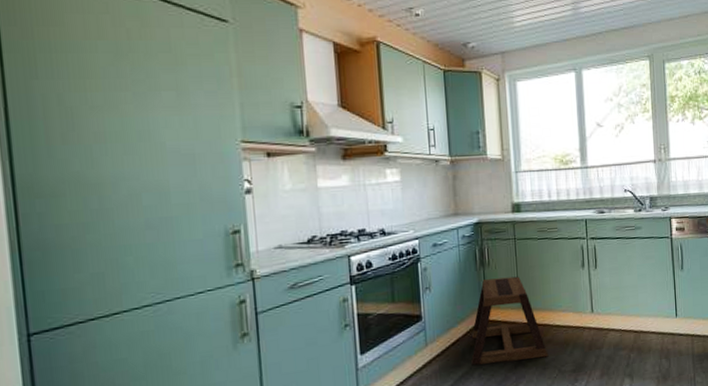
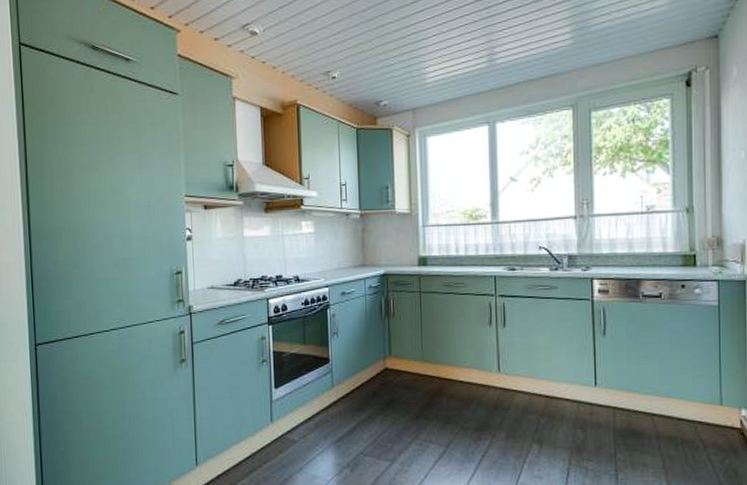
stool: present [471,276,549,366] -> none [374,329,451,412]

